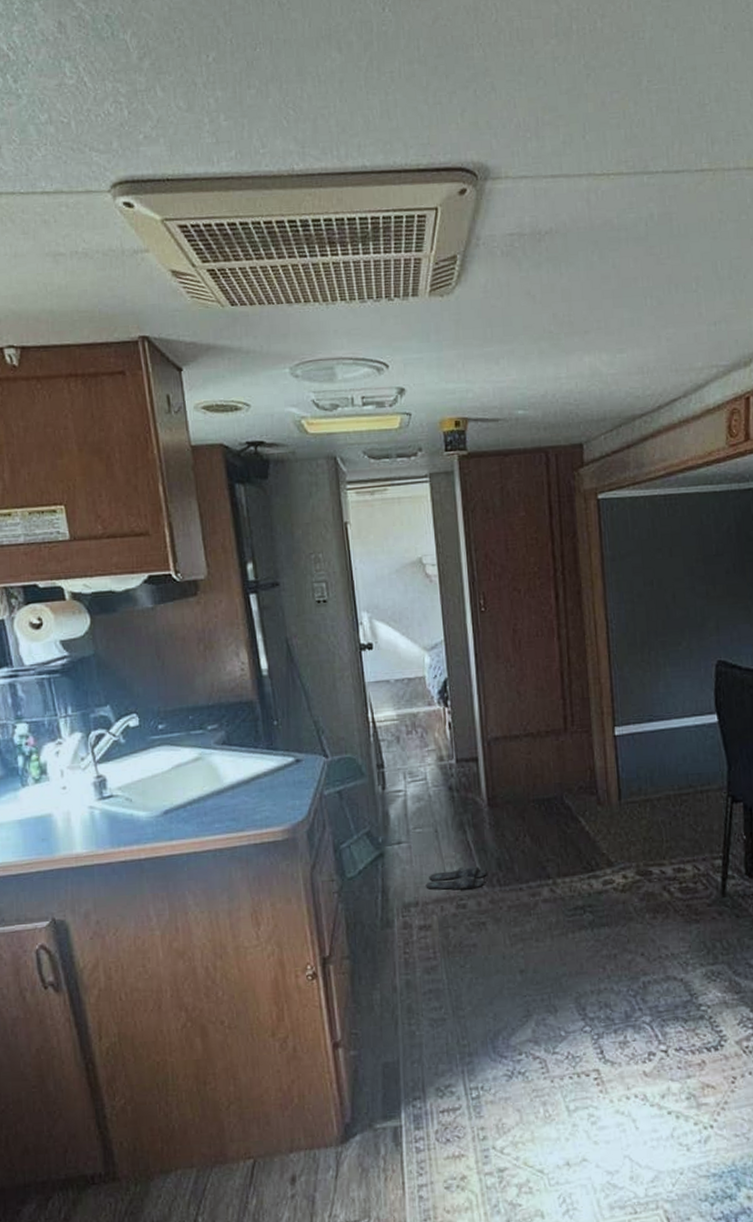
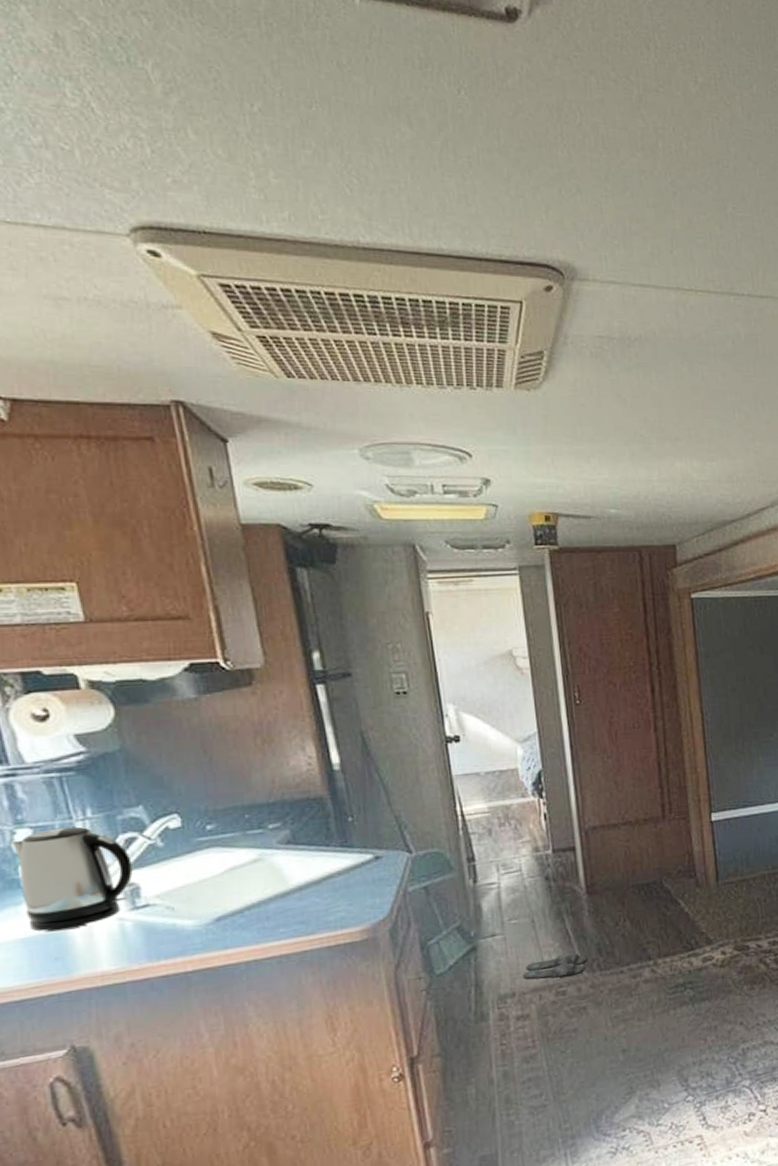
kettle: none [13,722,101,815] -> present [11,826,133,932]

